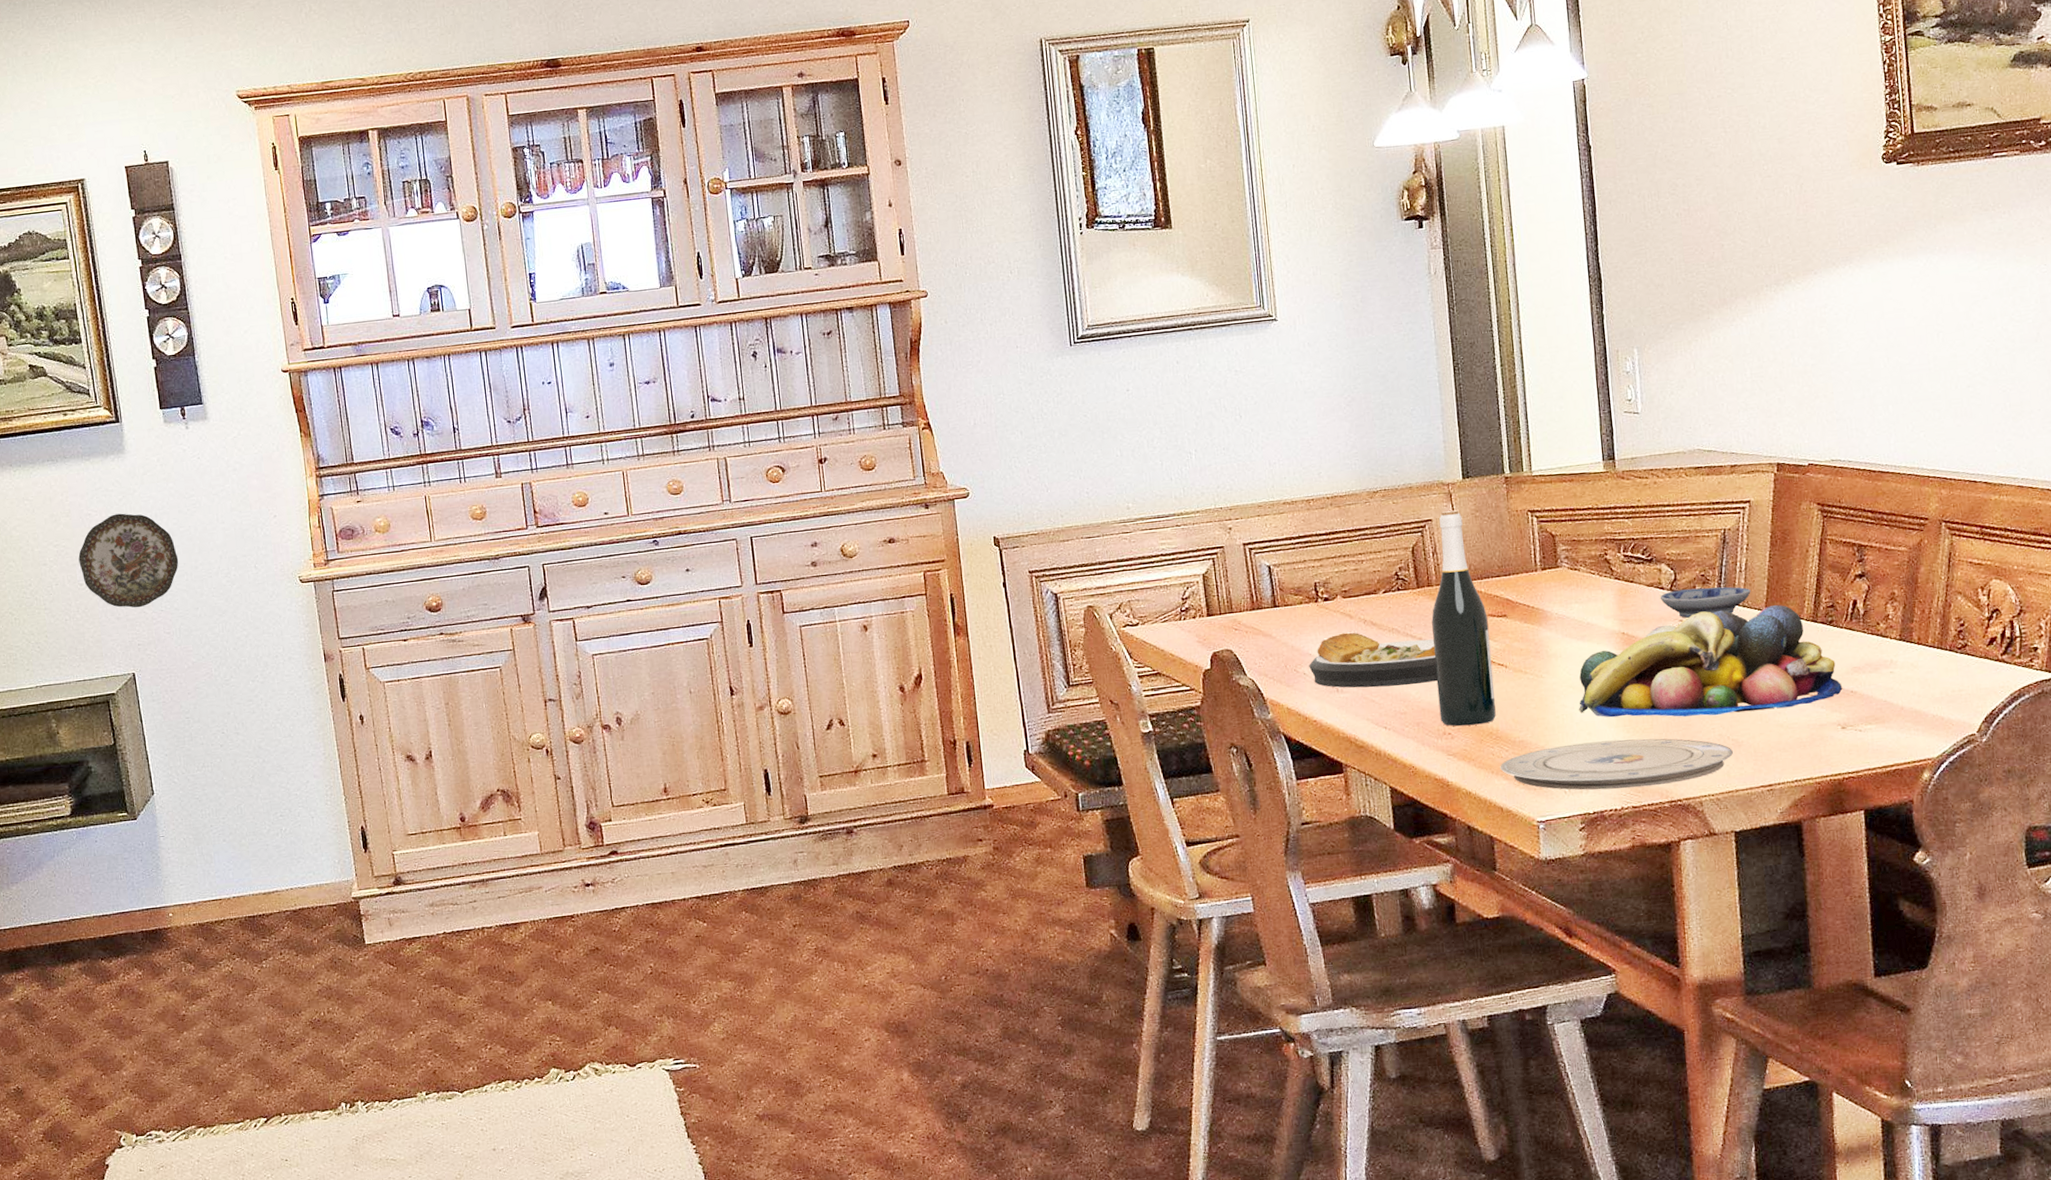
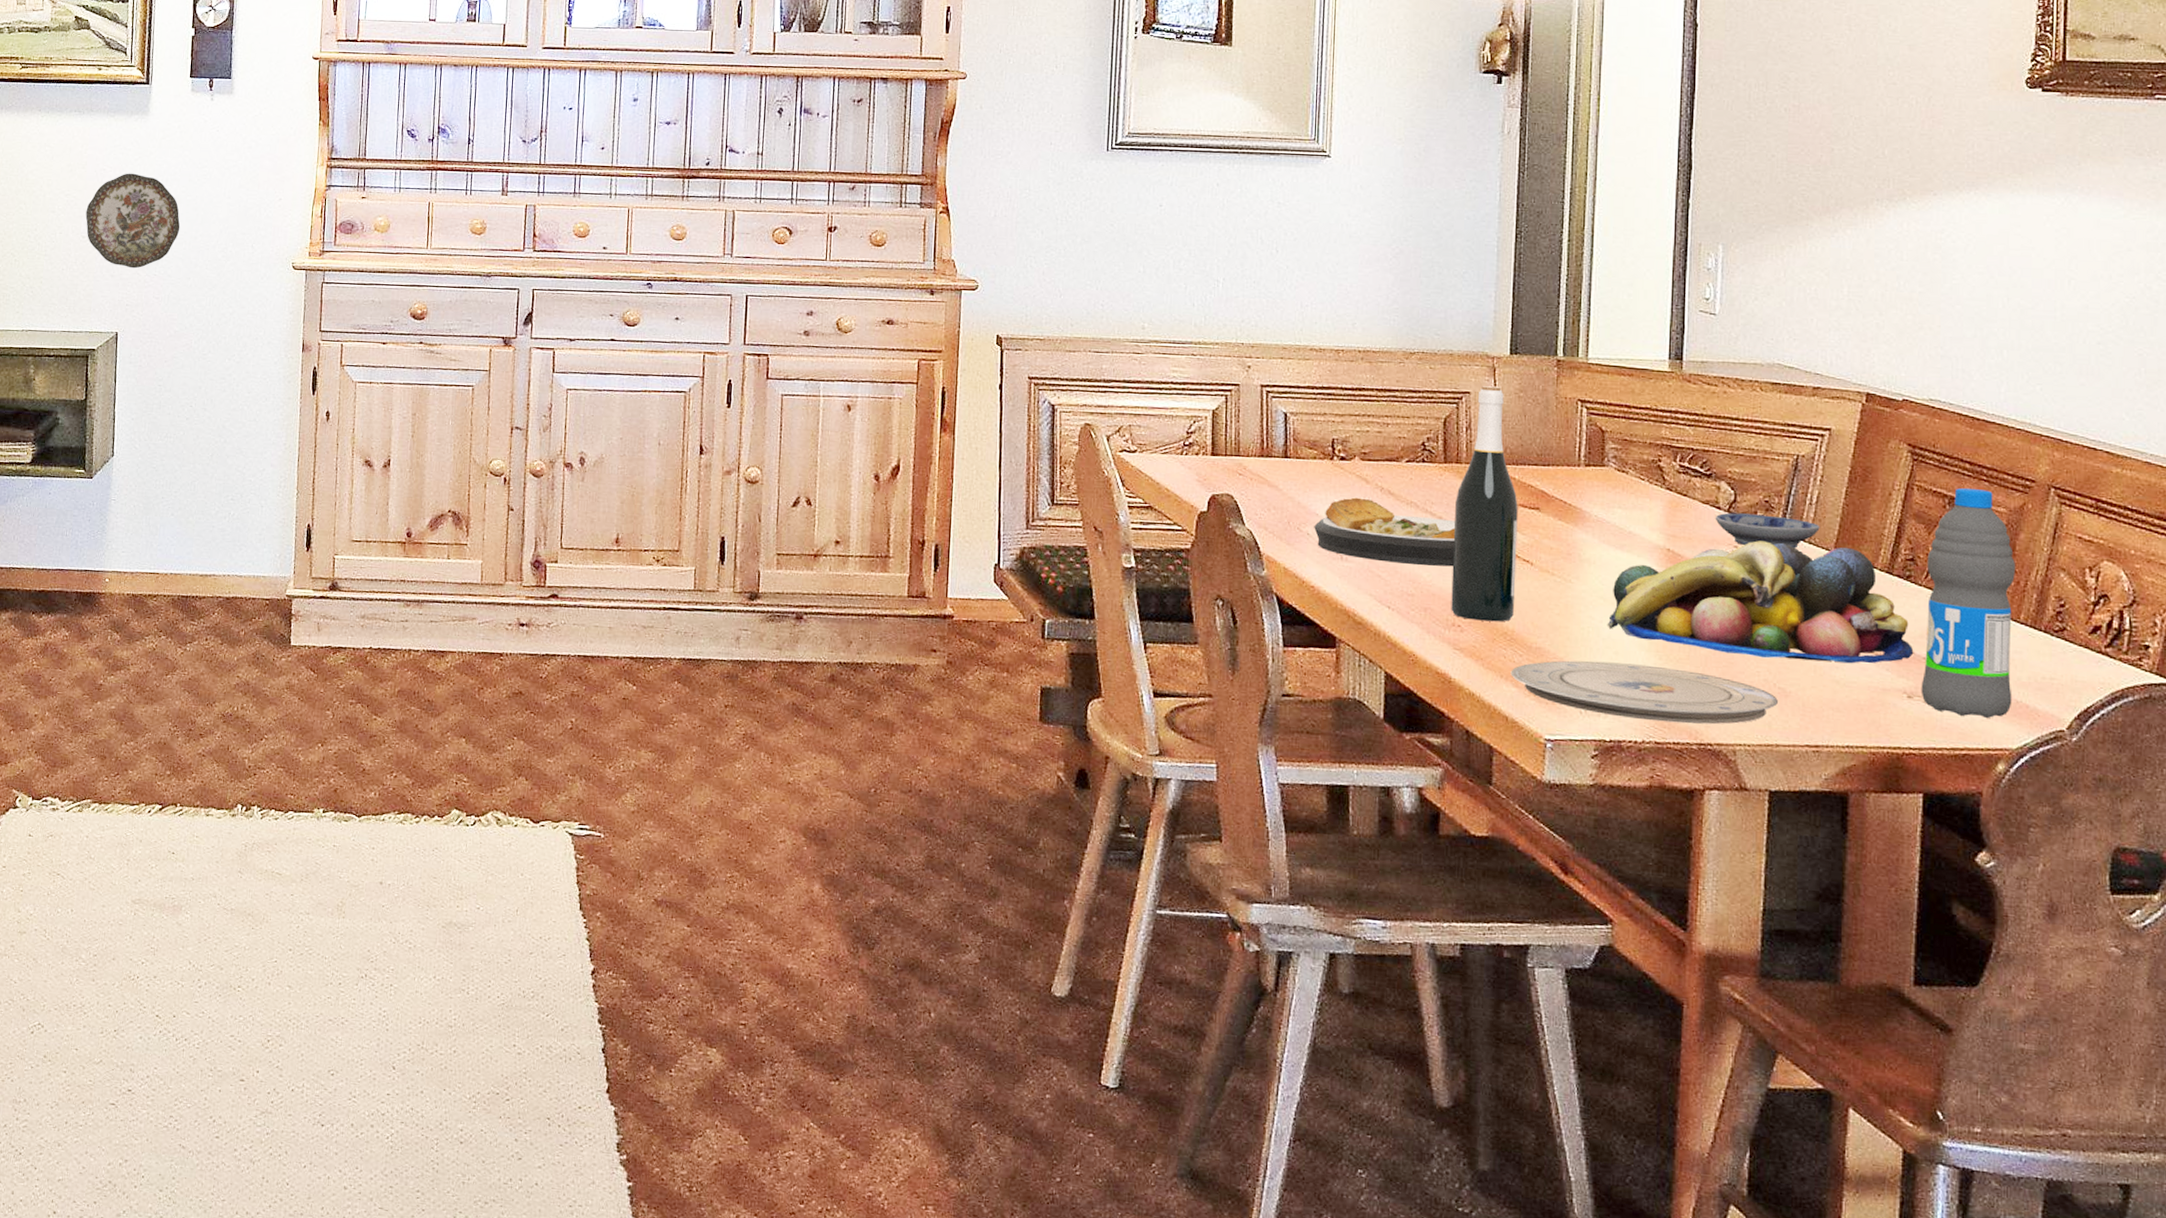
water bottle: none [1844,533,1930,737] -> present [1921,488,2016,718]

